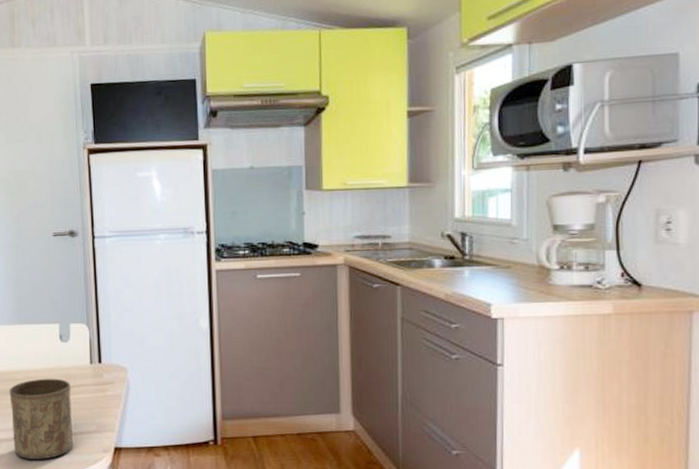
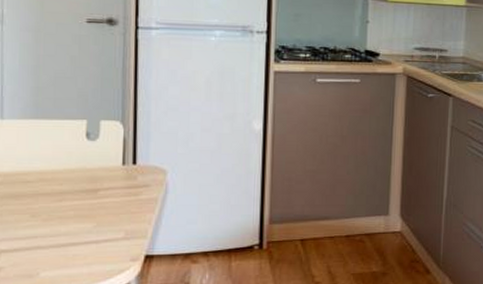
cup: present [9,378,74,460] -> none [15,180,96,272]

